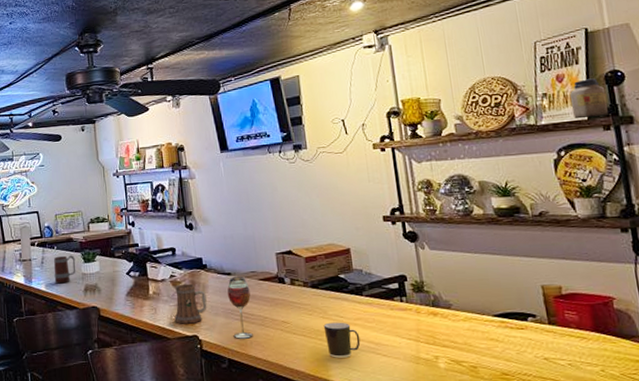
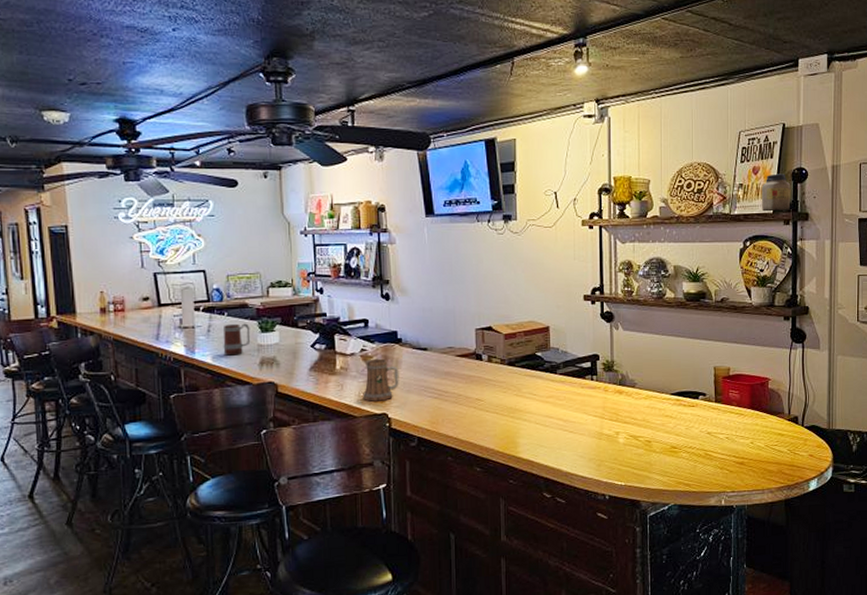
wineglass: present [227,277,253,339] -> none [422,352,446,417]
mug: present [323,322,361,359] -> none [516,399,550,436]

